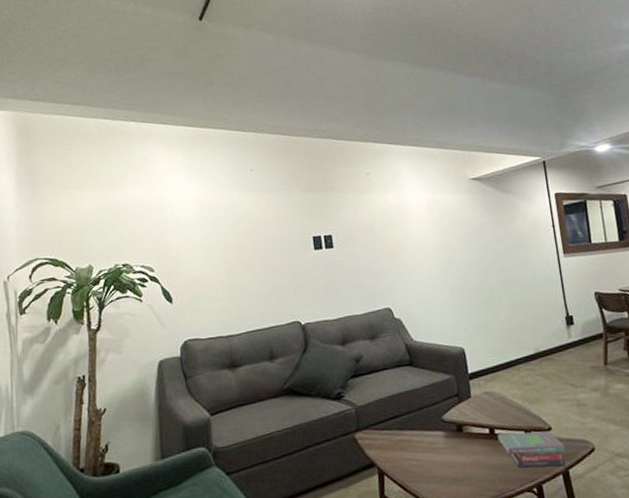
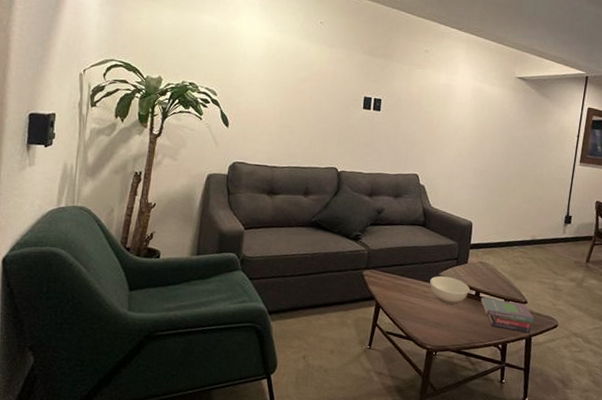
bowl: none [433,418,482,452] -> present [429,276,470,304]

